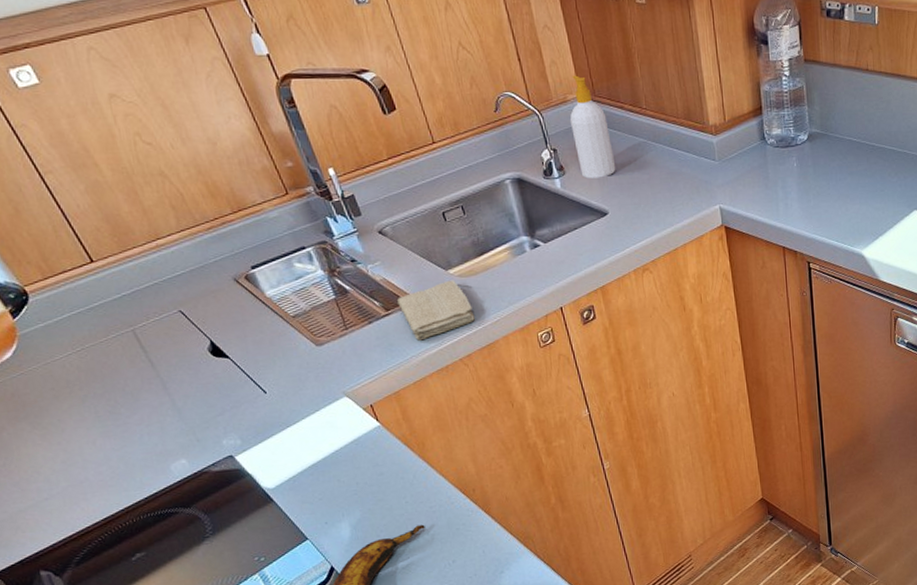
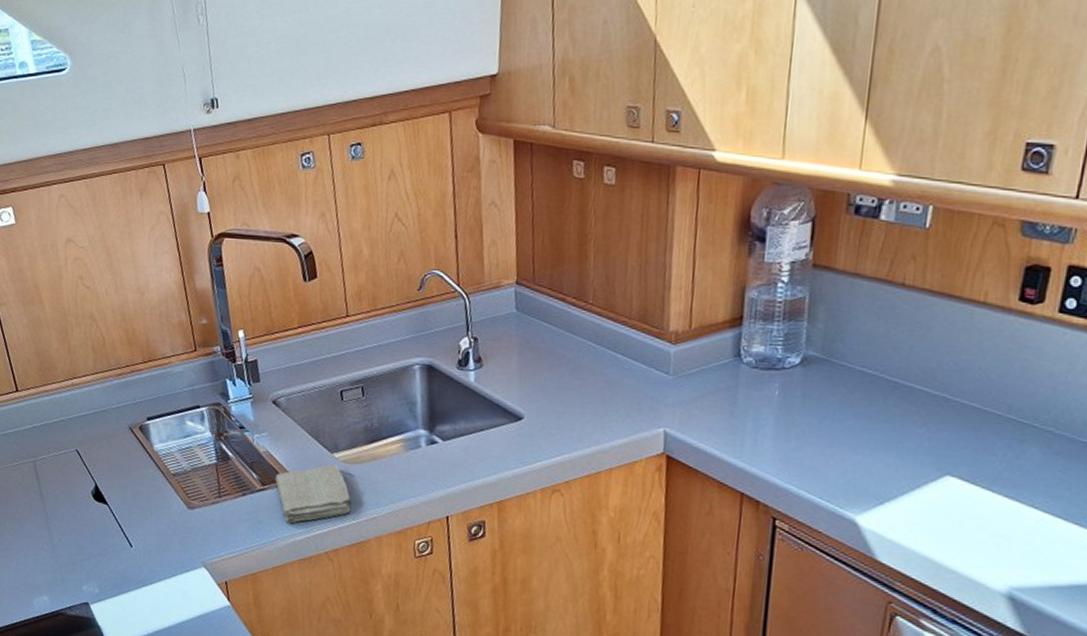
soap bottle: present [570,75,616,179] -> none [499,258,544,377]

